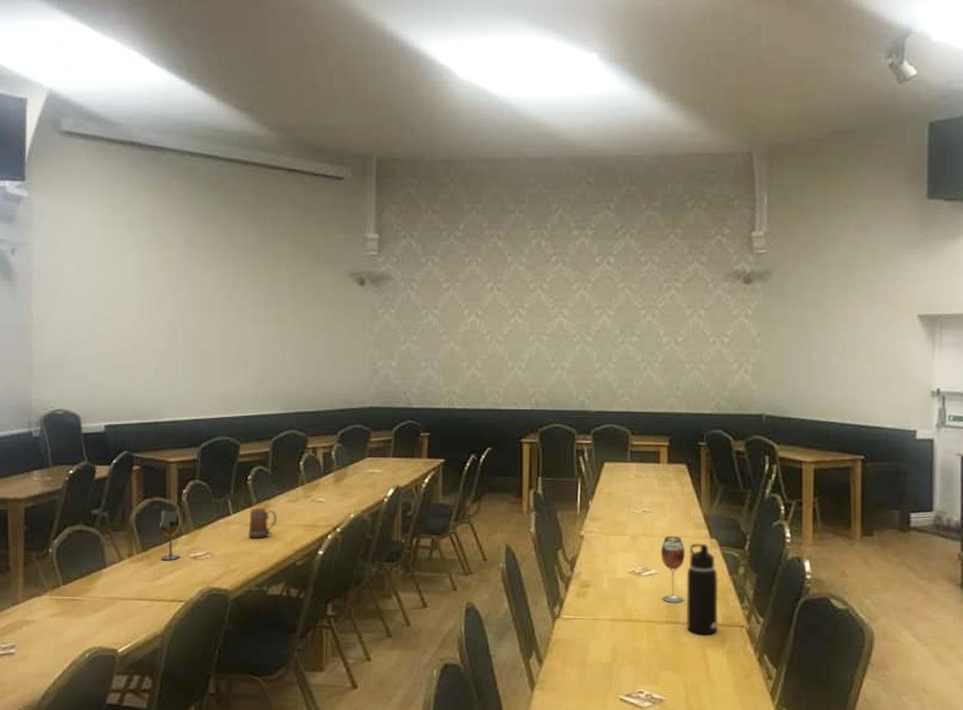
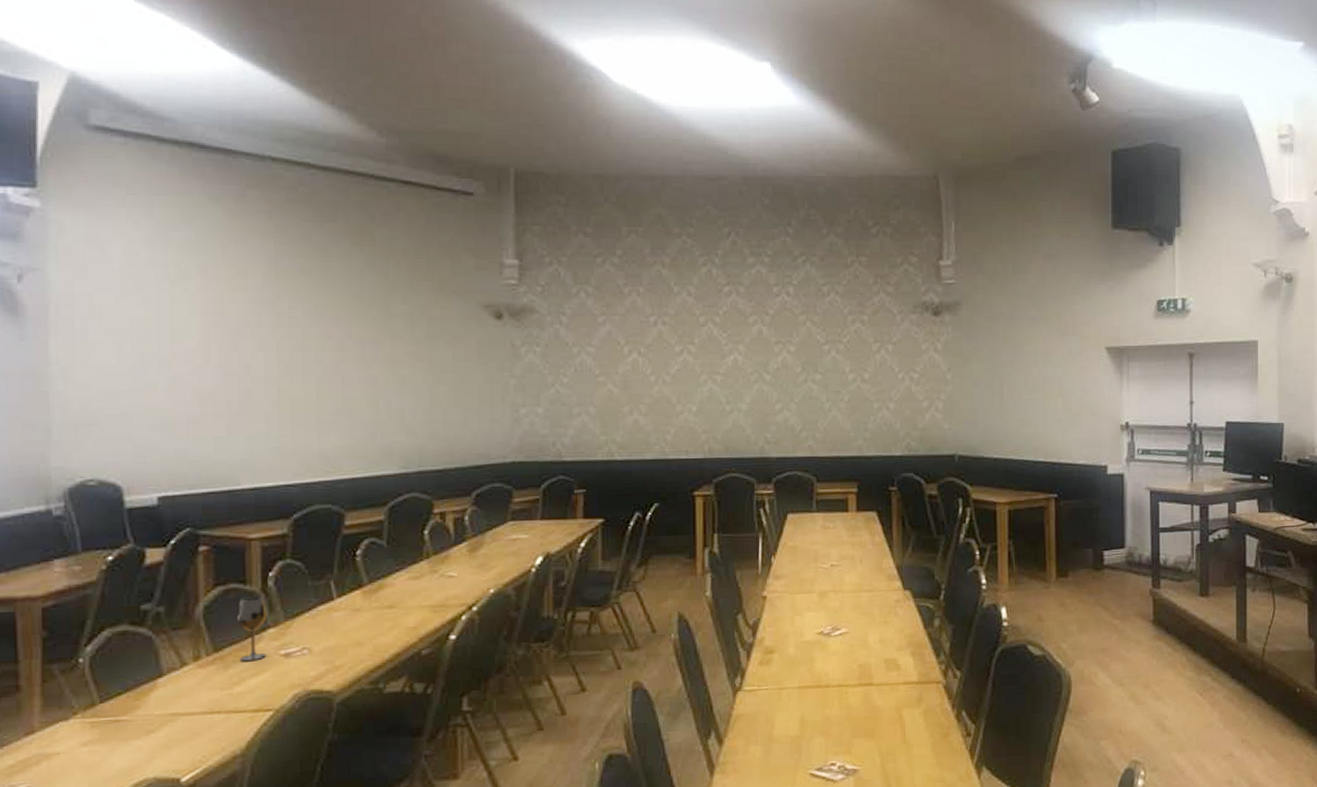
beer mug: present [248,508,278,540] -> none [358,588,396,628]
wineglass: present [661,536,685,603] -> none [851,590,877,663]
water bottle: present [685,543,719,636] -> none [879,596,914,696]

